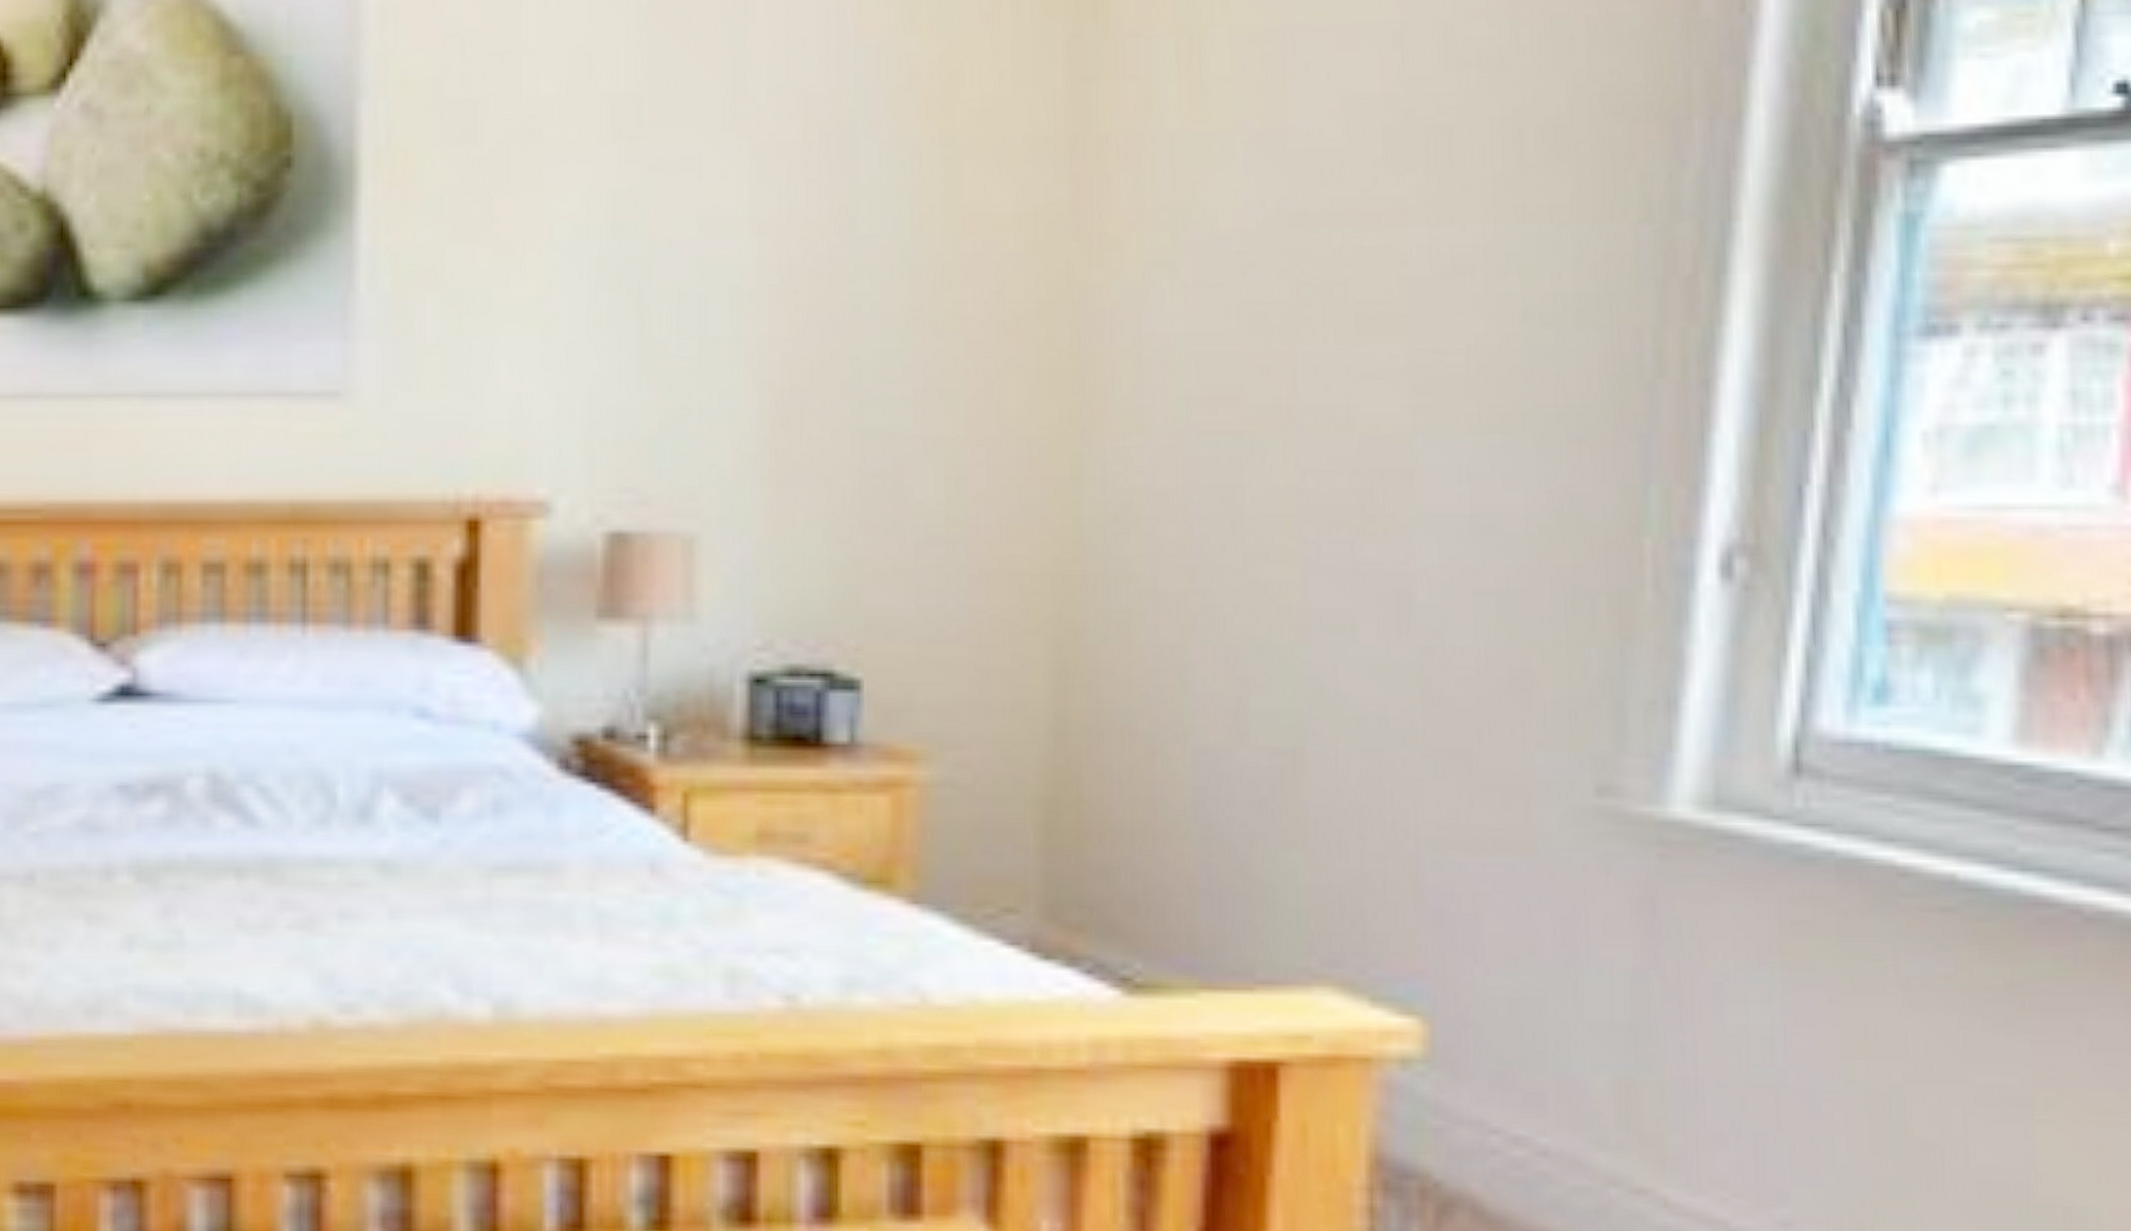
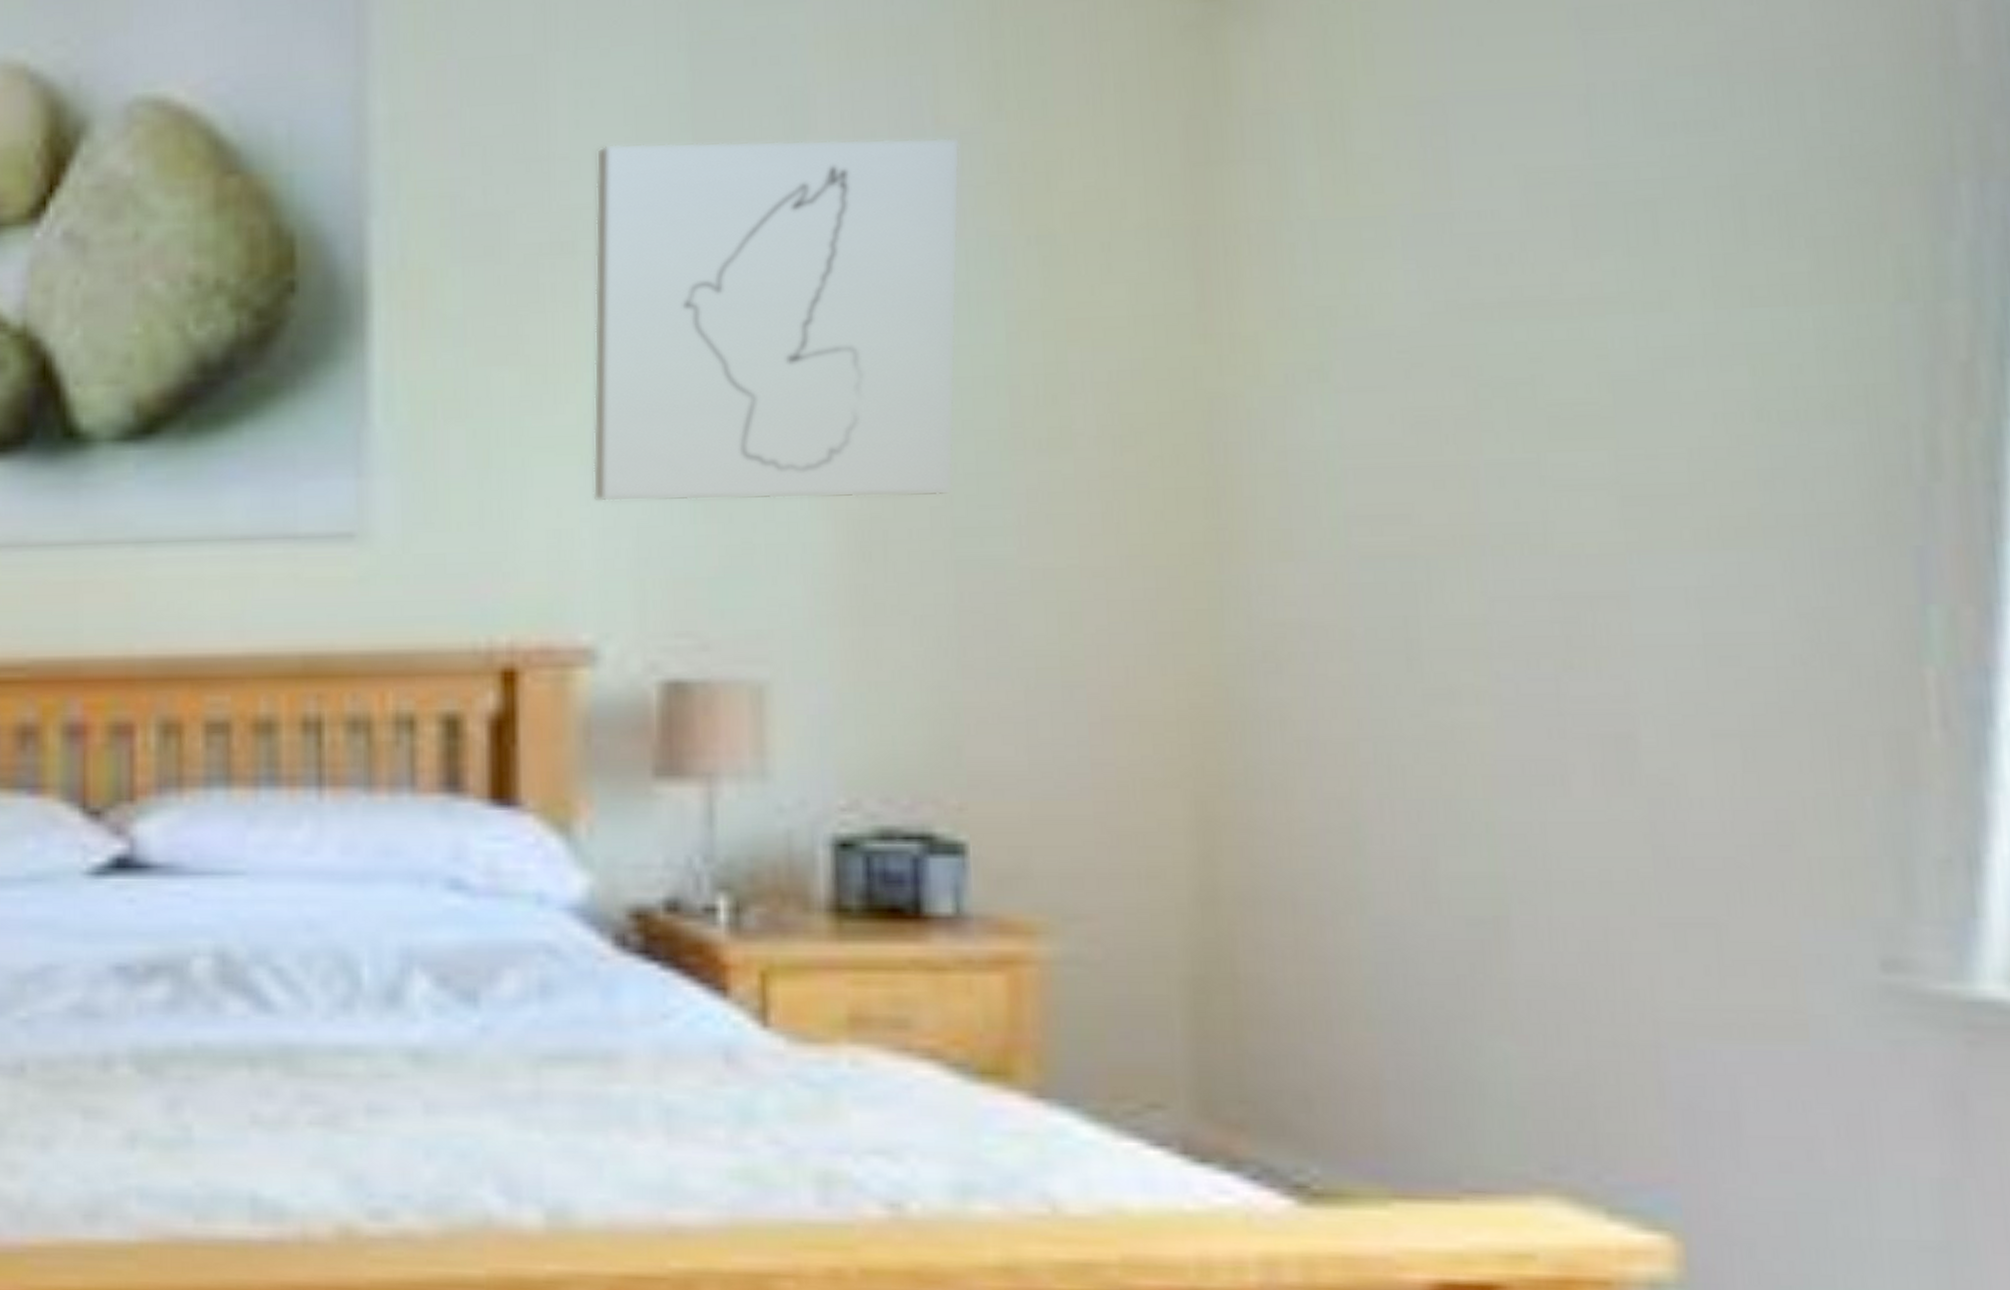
wall art: none [551,40,878,371] -> present [592,137,961,502]

